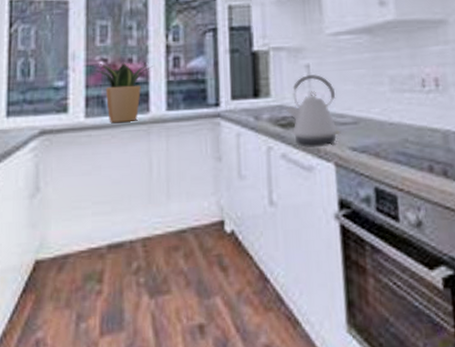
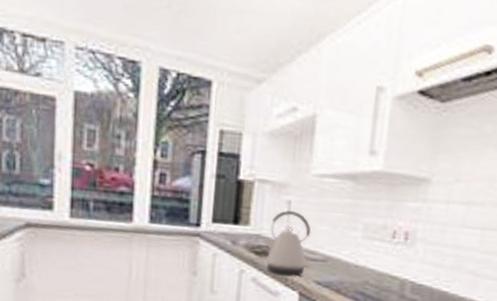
potted plant: present [94,62,154,123] -> none [80,167,140,228]

